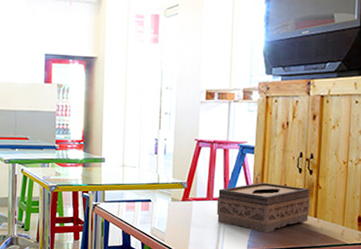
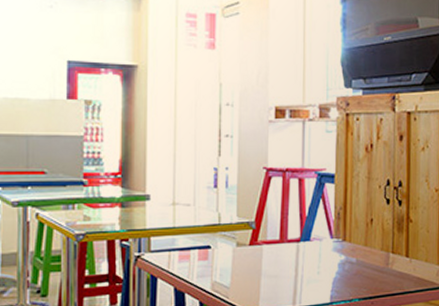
tissue box: present [216,182,311,233] -> none [292,217,401,280]

